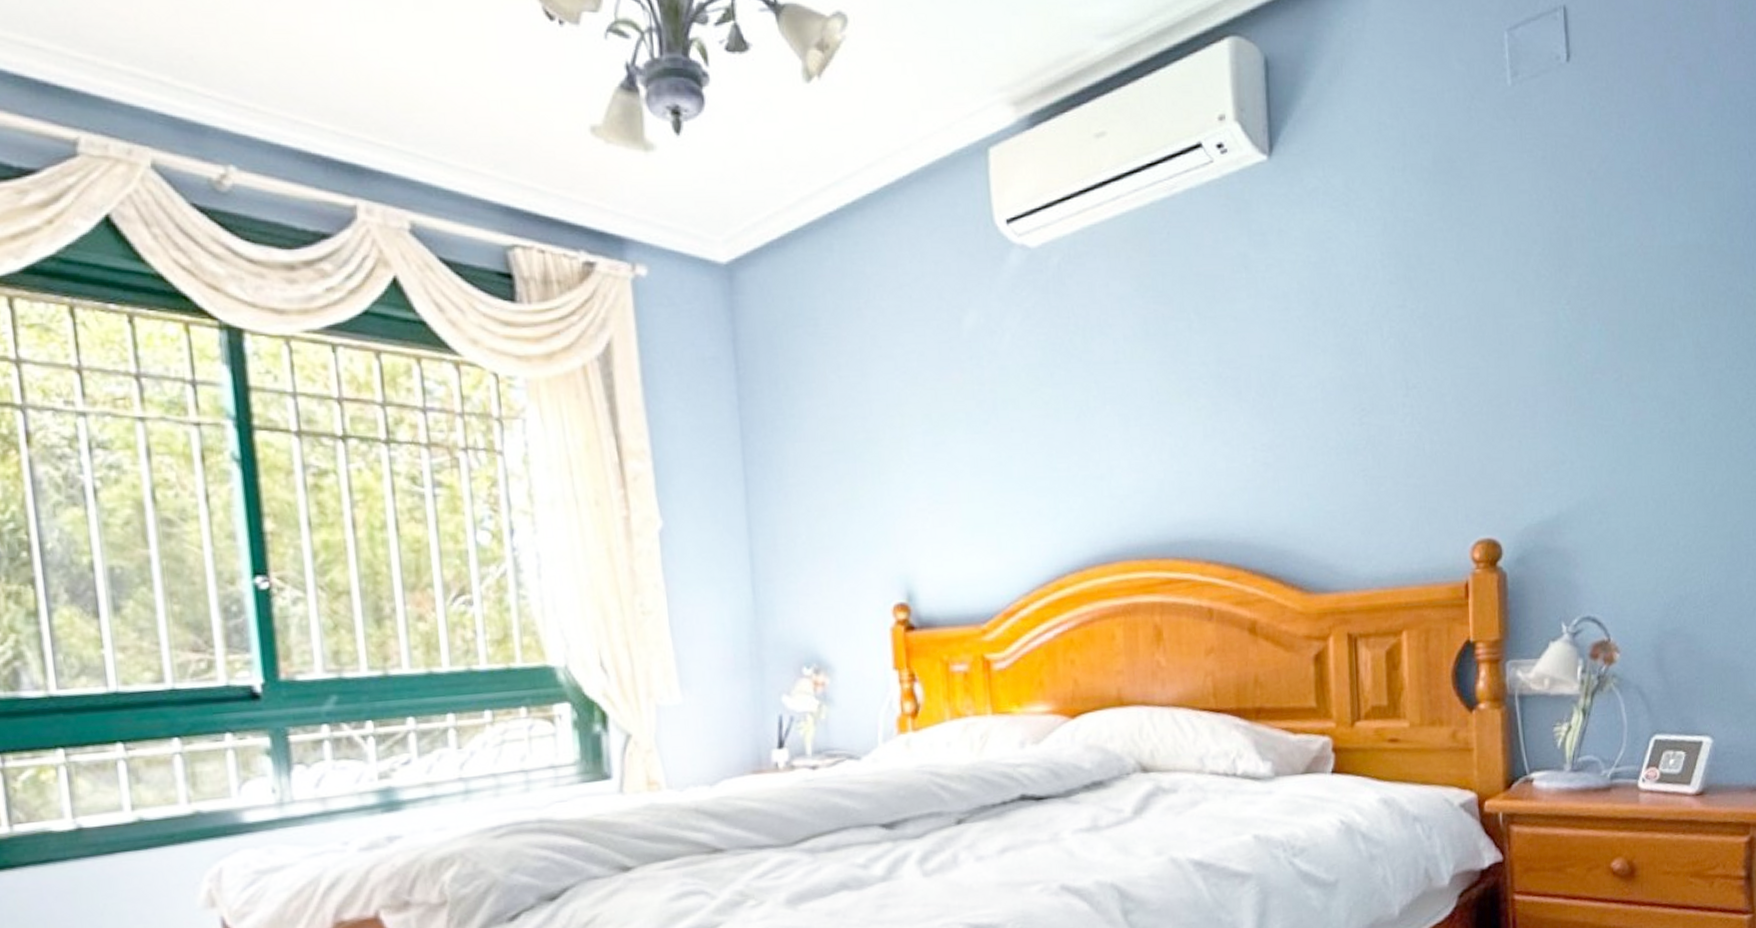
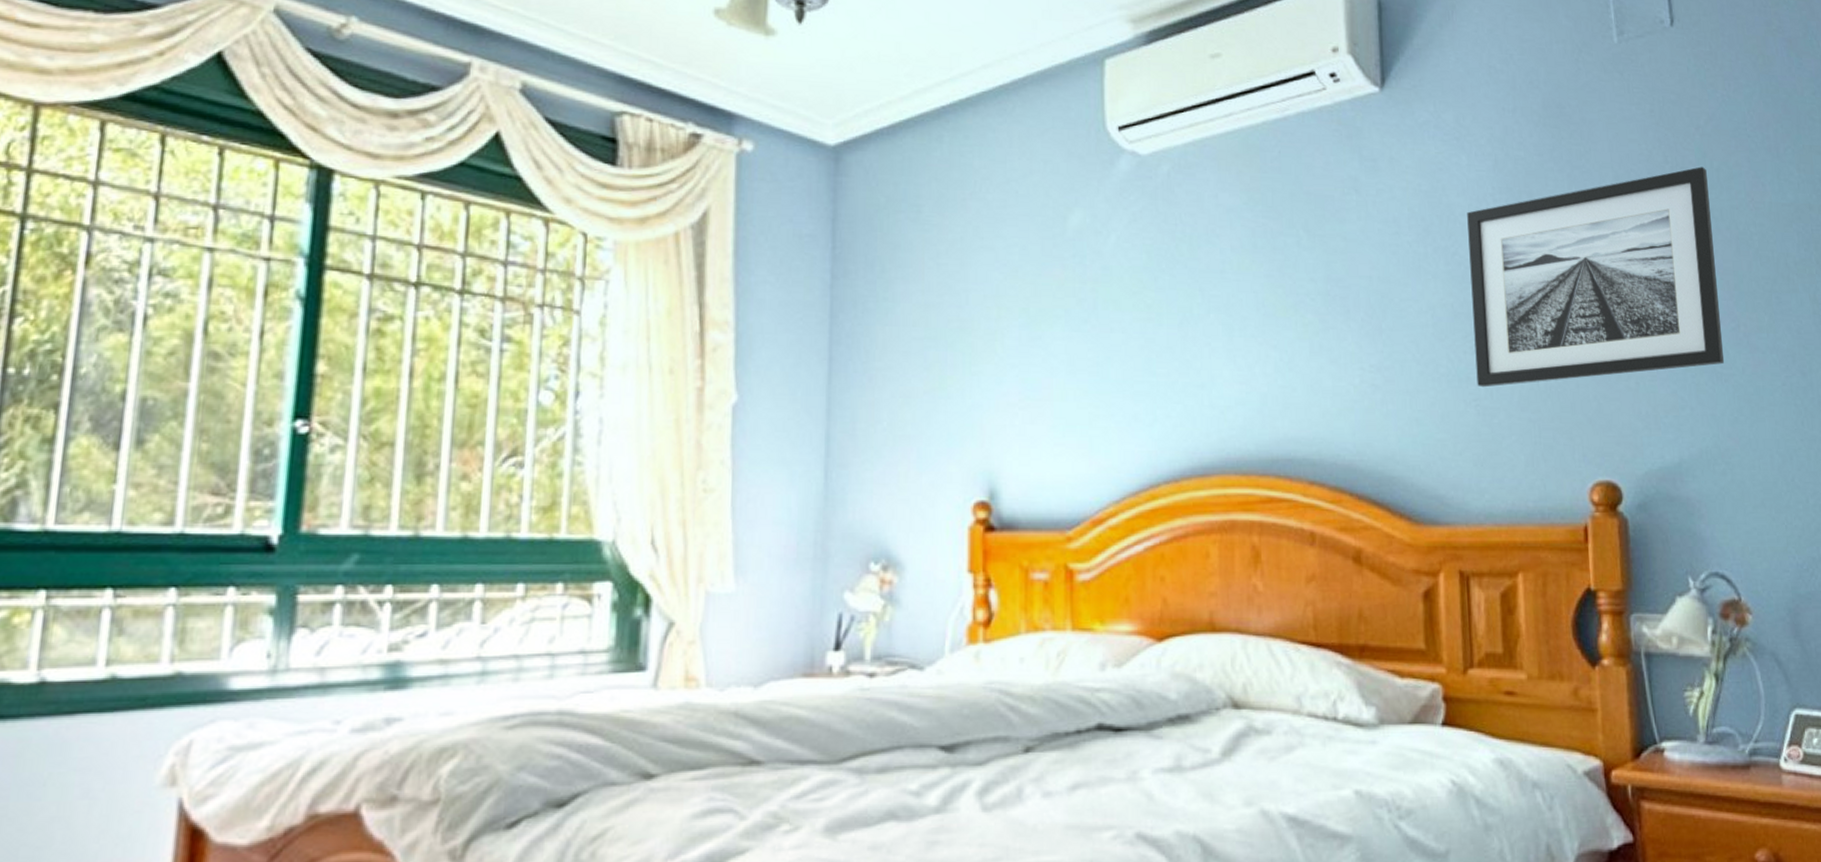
wall art: none [1356,213,1606,458] -> present [1467,166,1725,388]

